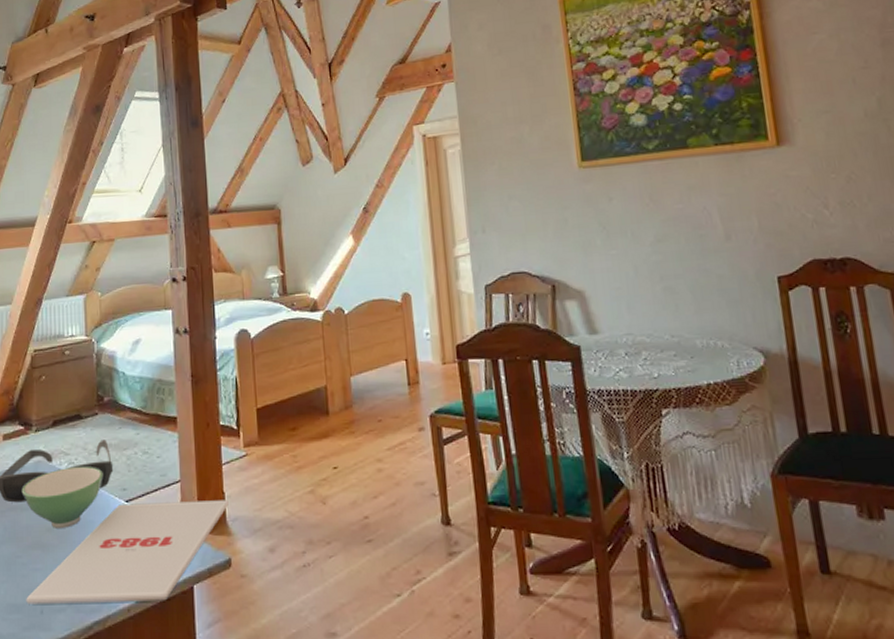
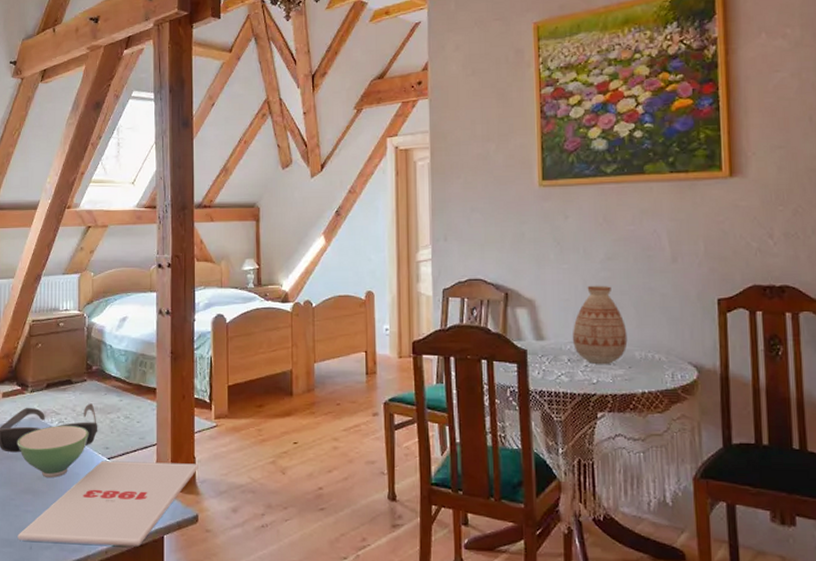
vase: none [627,270,687,356] -> present [572,285,628,364]

